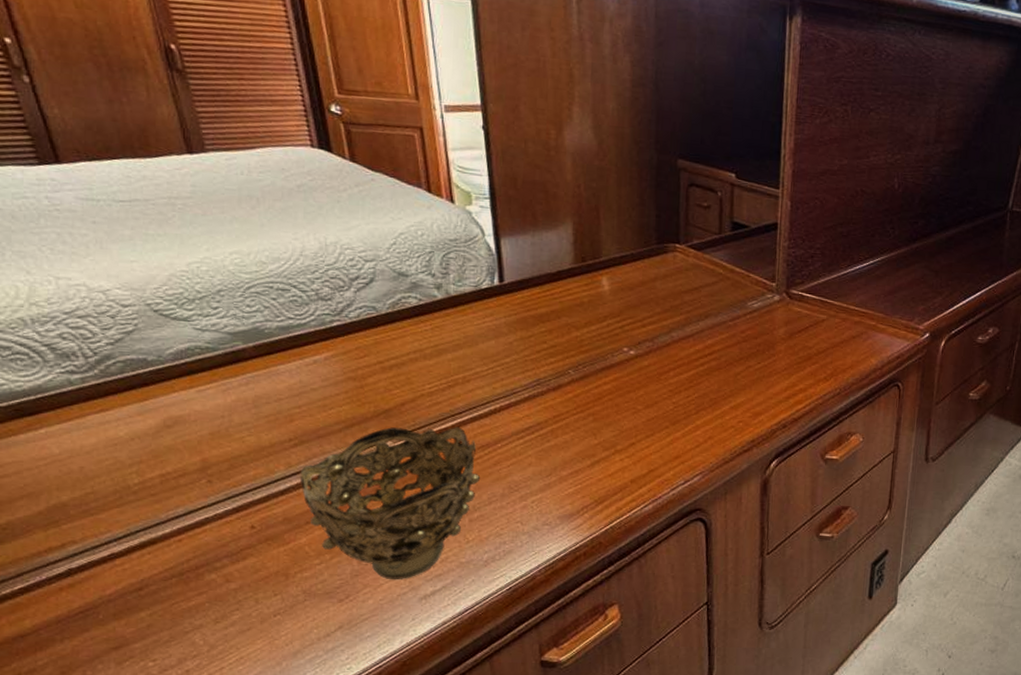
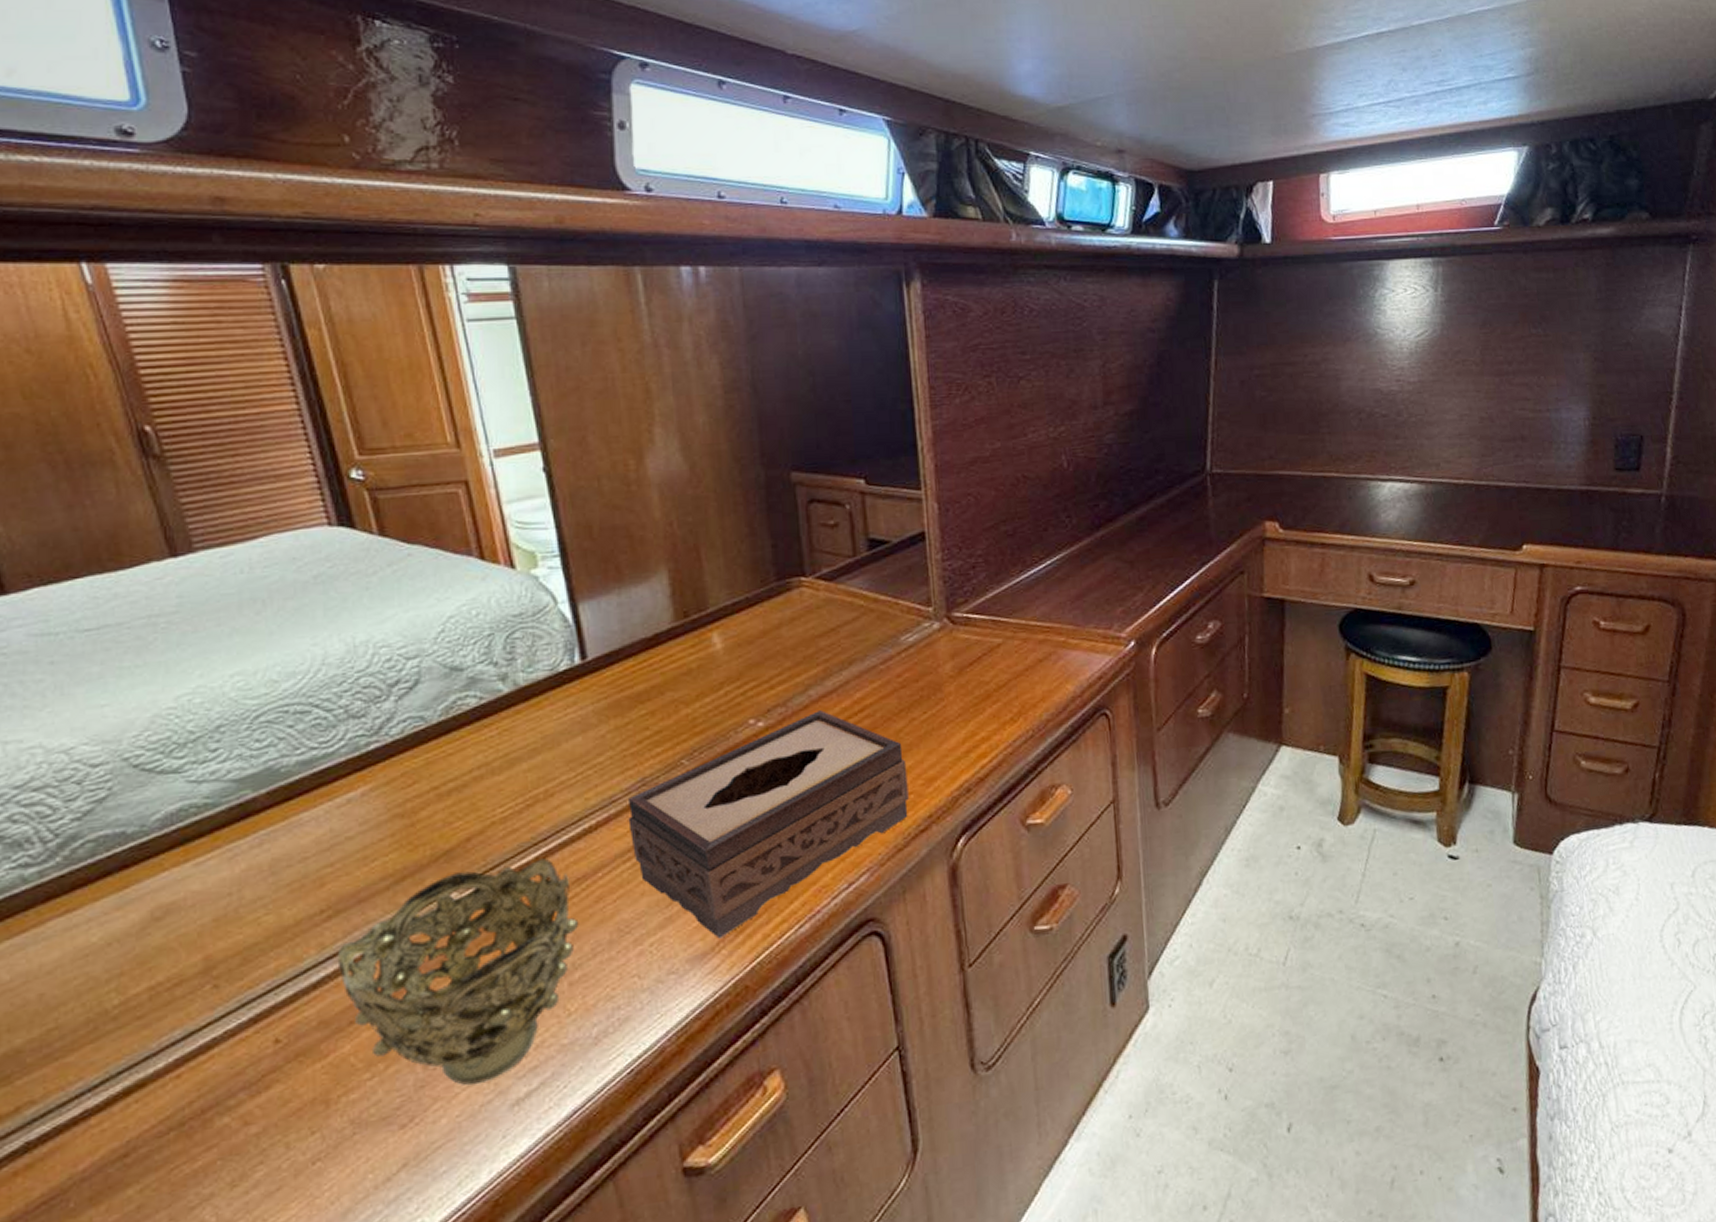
tissue box: none [524,349,740,505] -> present [627,710,909,939]

